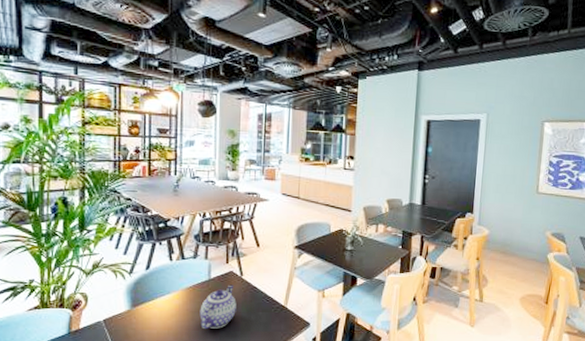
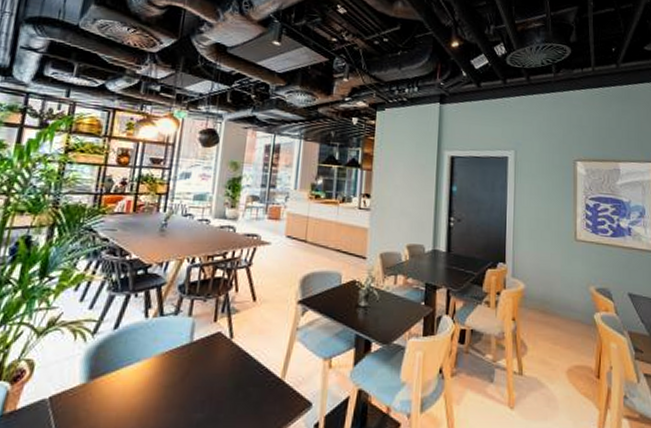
teapot: present [199,285,236,330] -> none [173,350,222,412]

